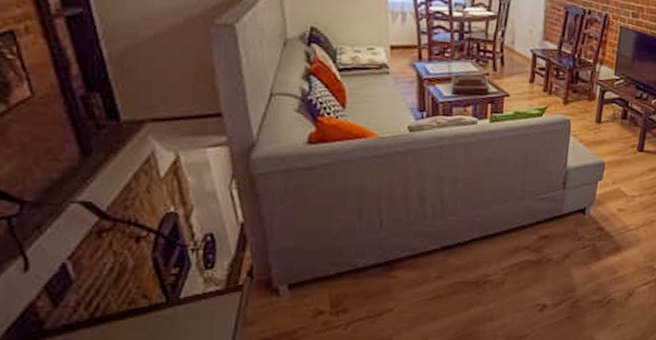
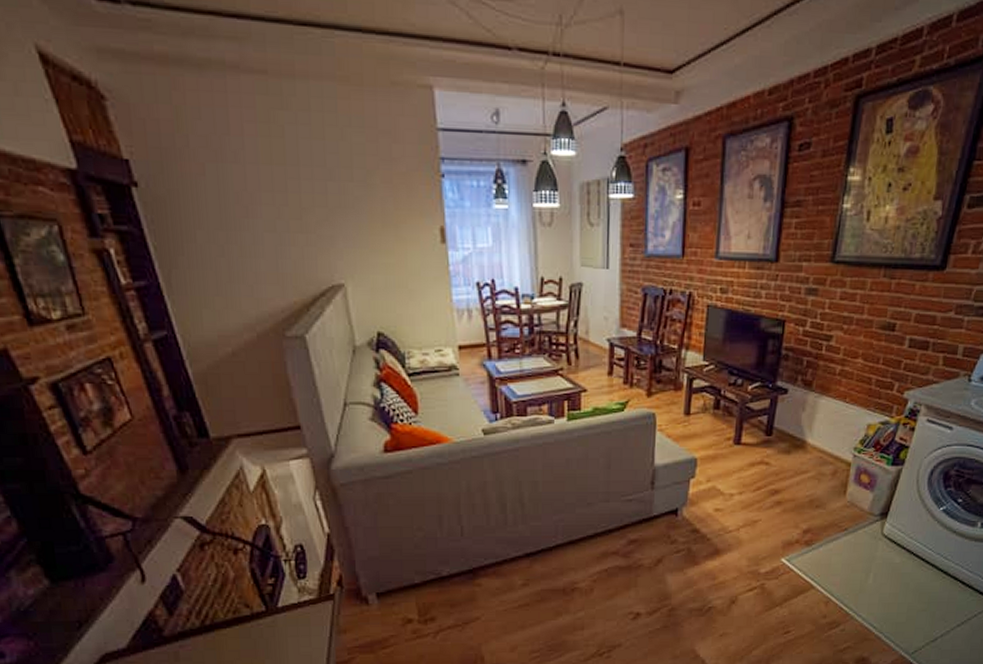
decorative tray: present [451,74,490,96] -> none [524,370,565,393]

